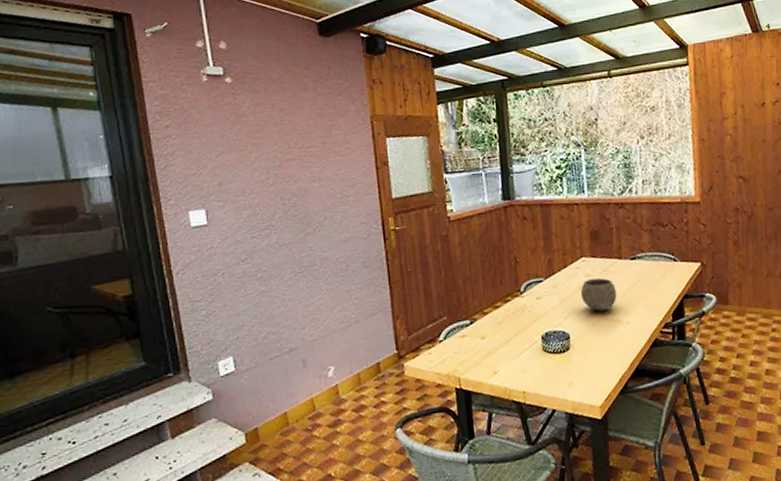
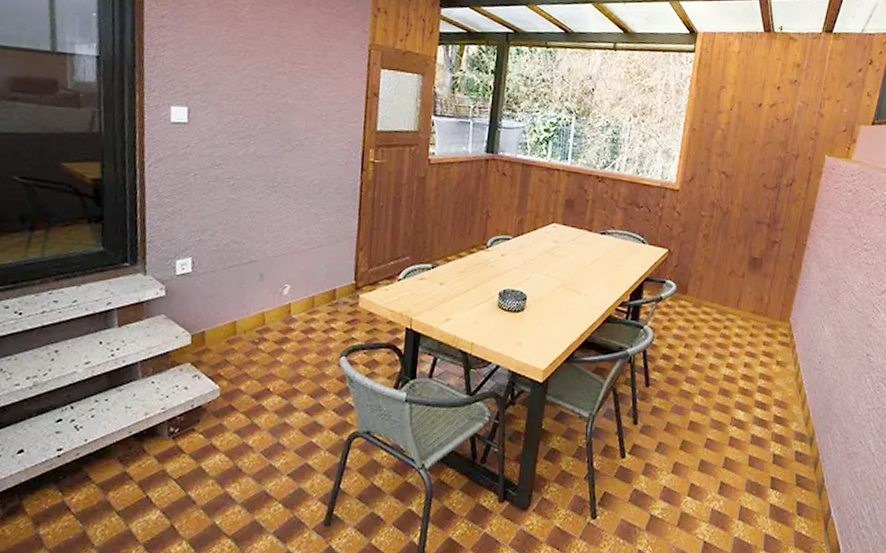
bowl: present [580,278,617,312] -> none [545,246,581,279]

